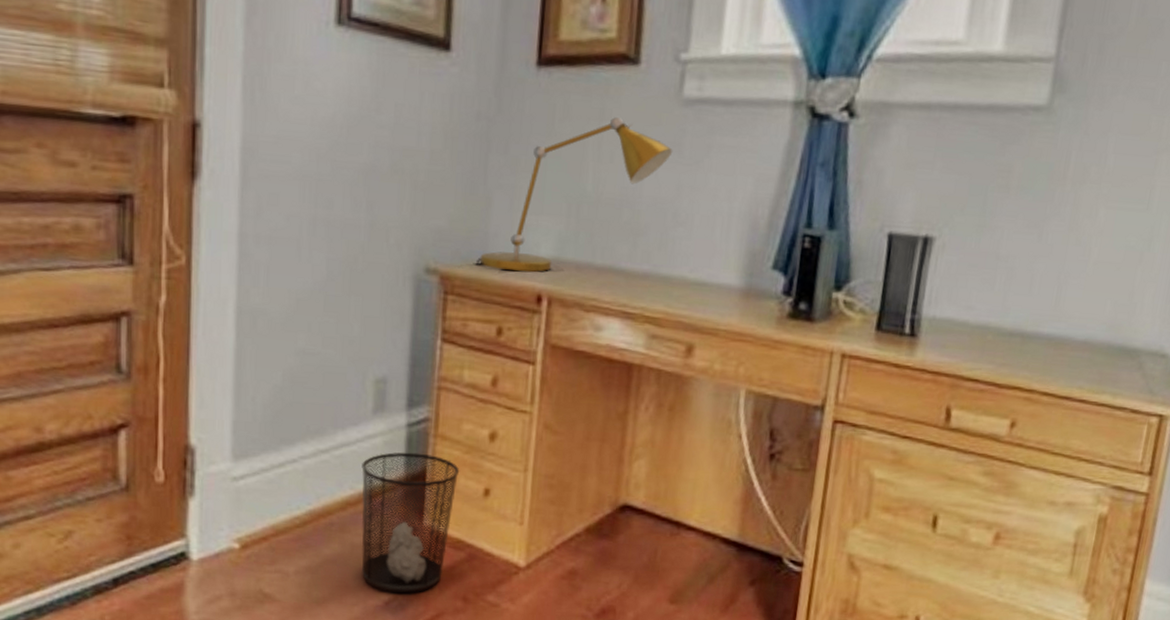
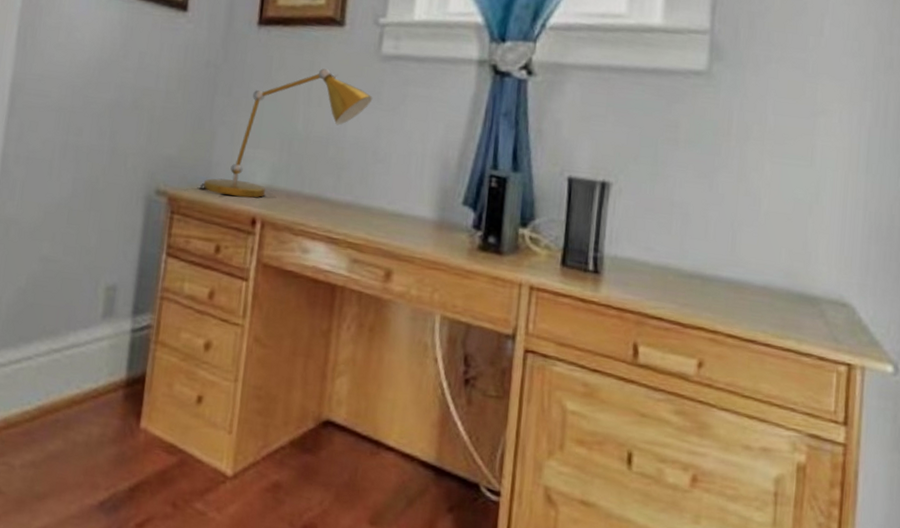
waste bin: present [361,452,460,594] -> none [81,355,176,496]

